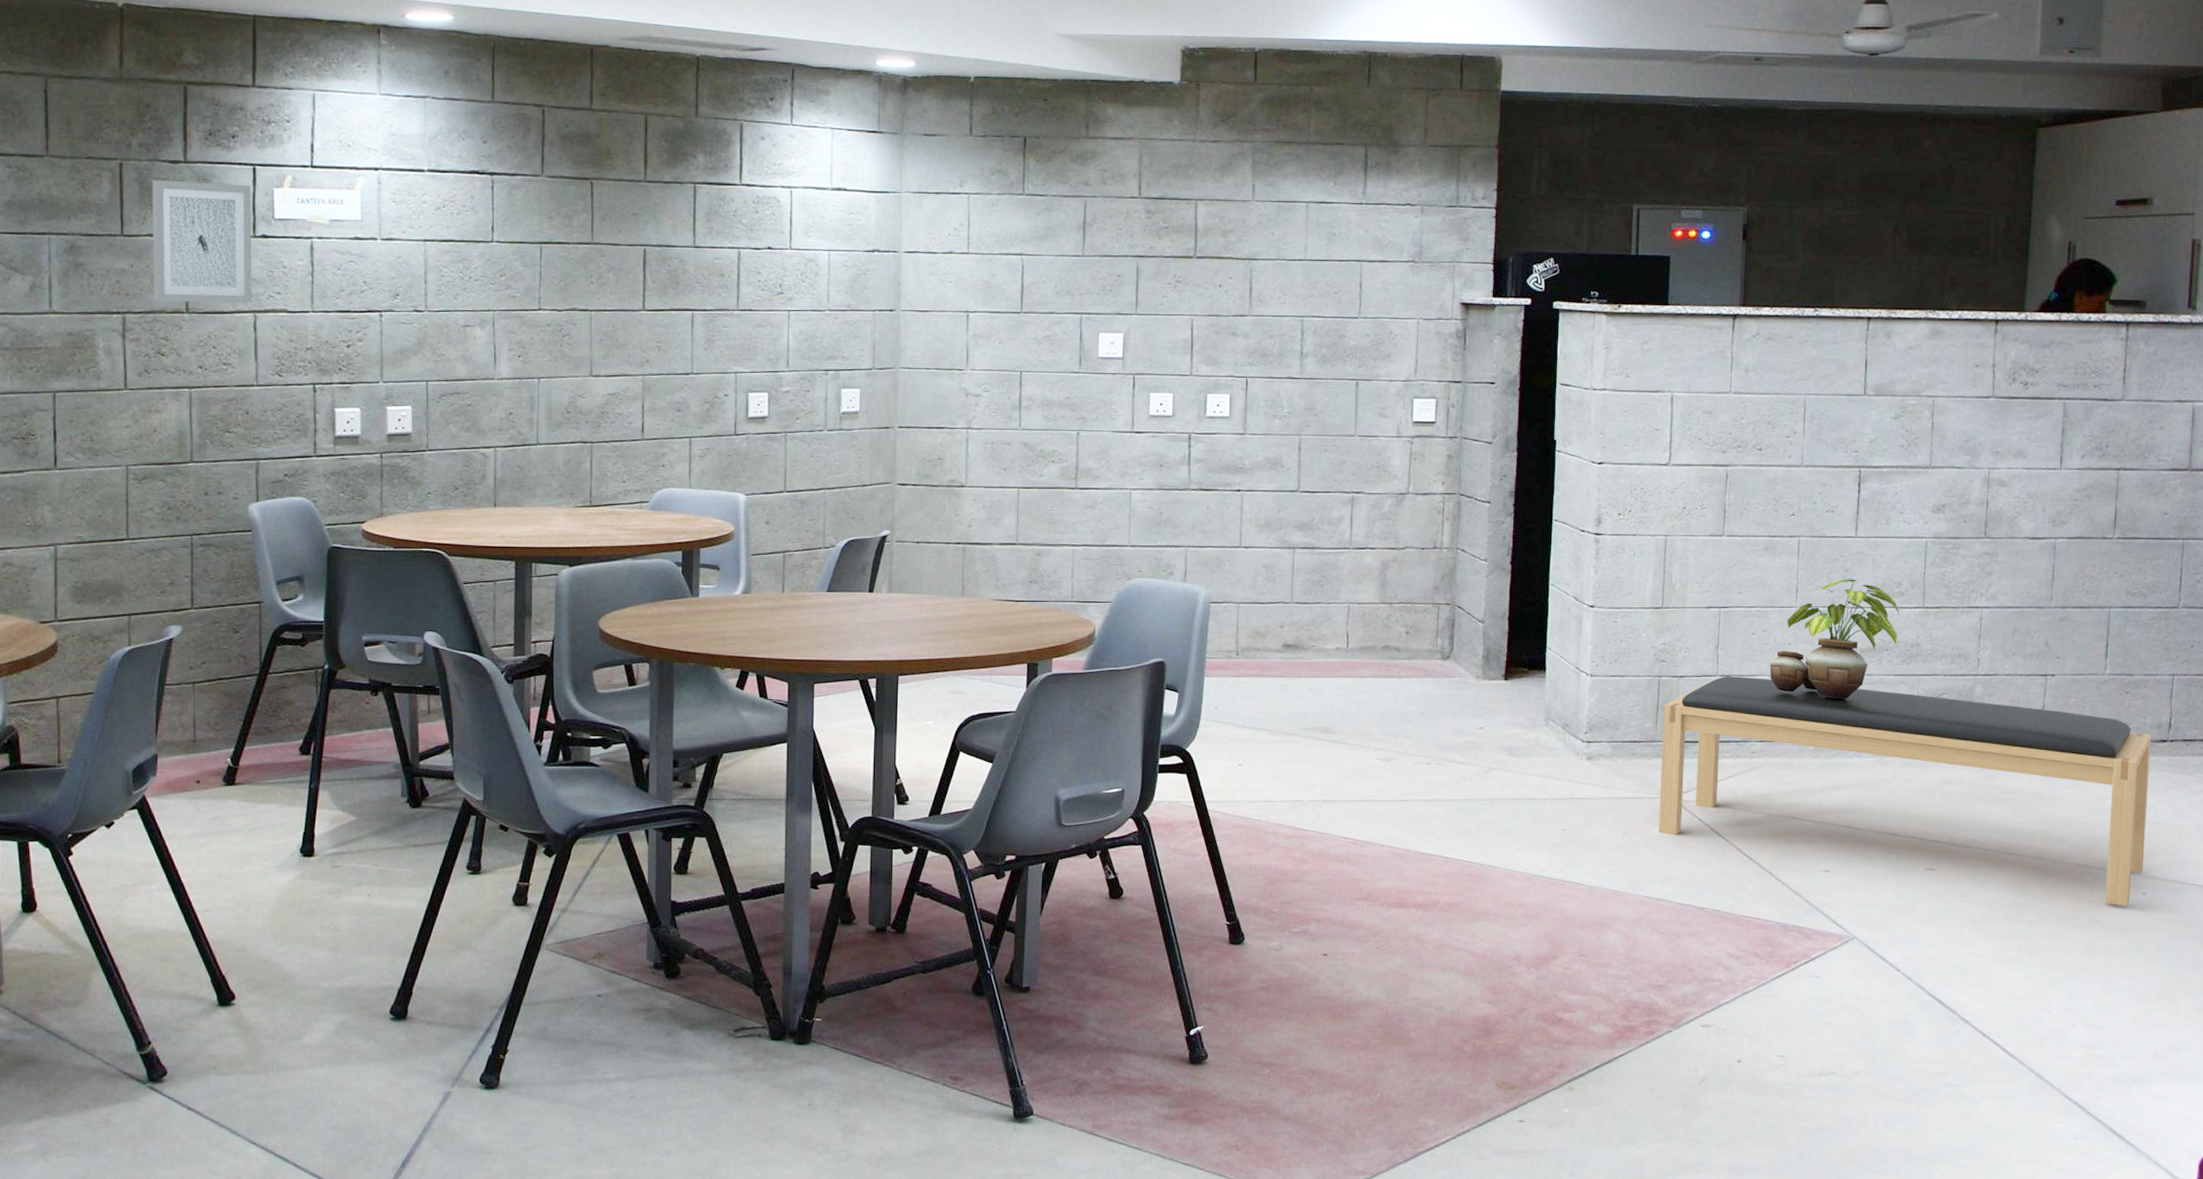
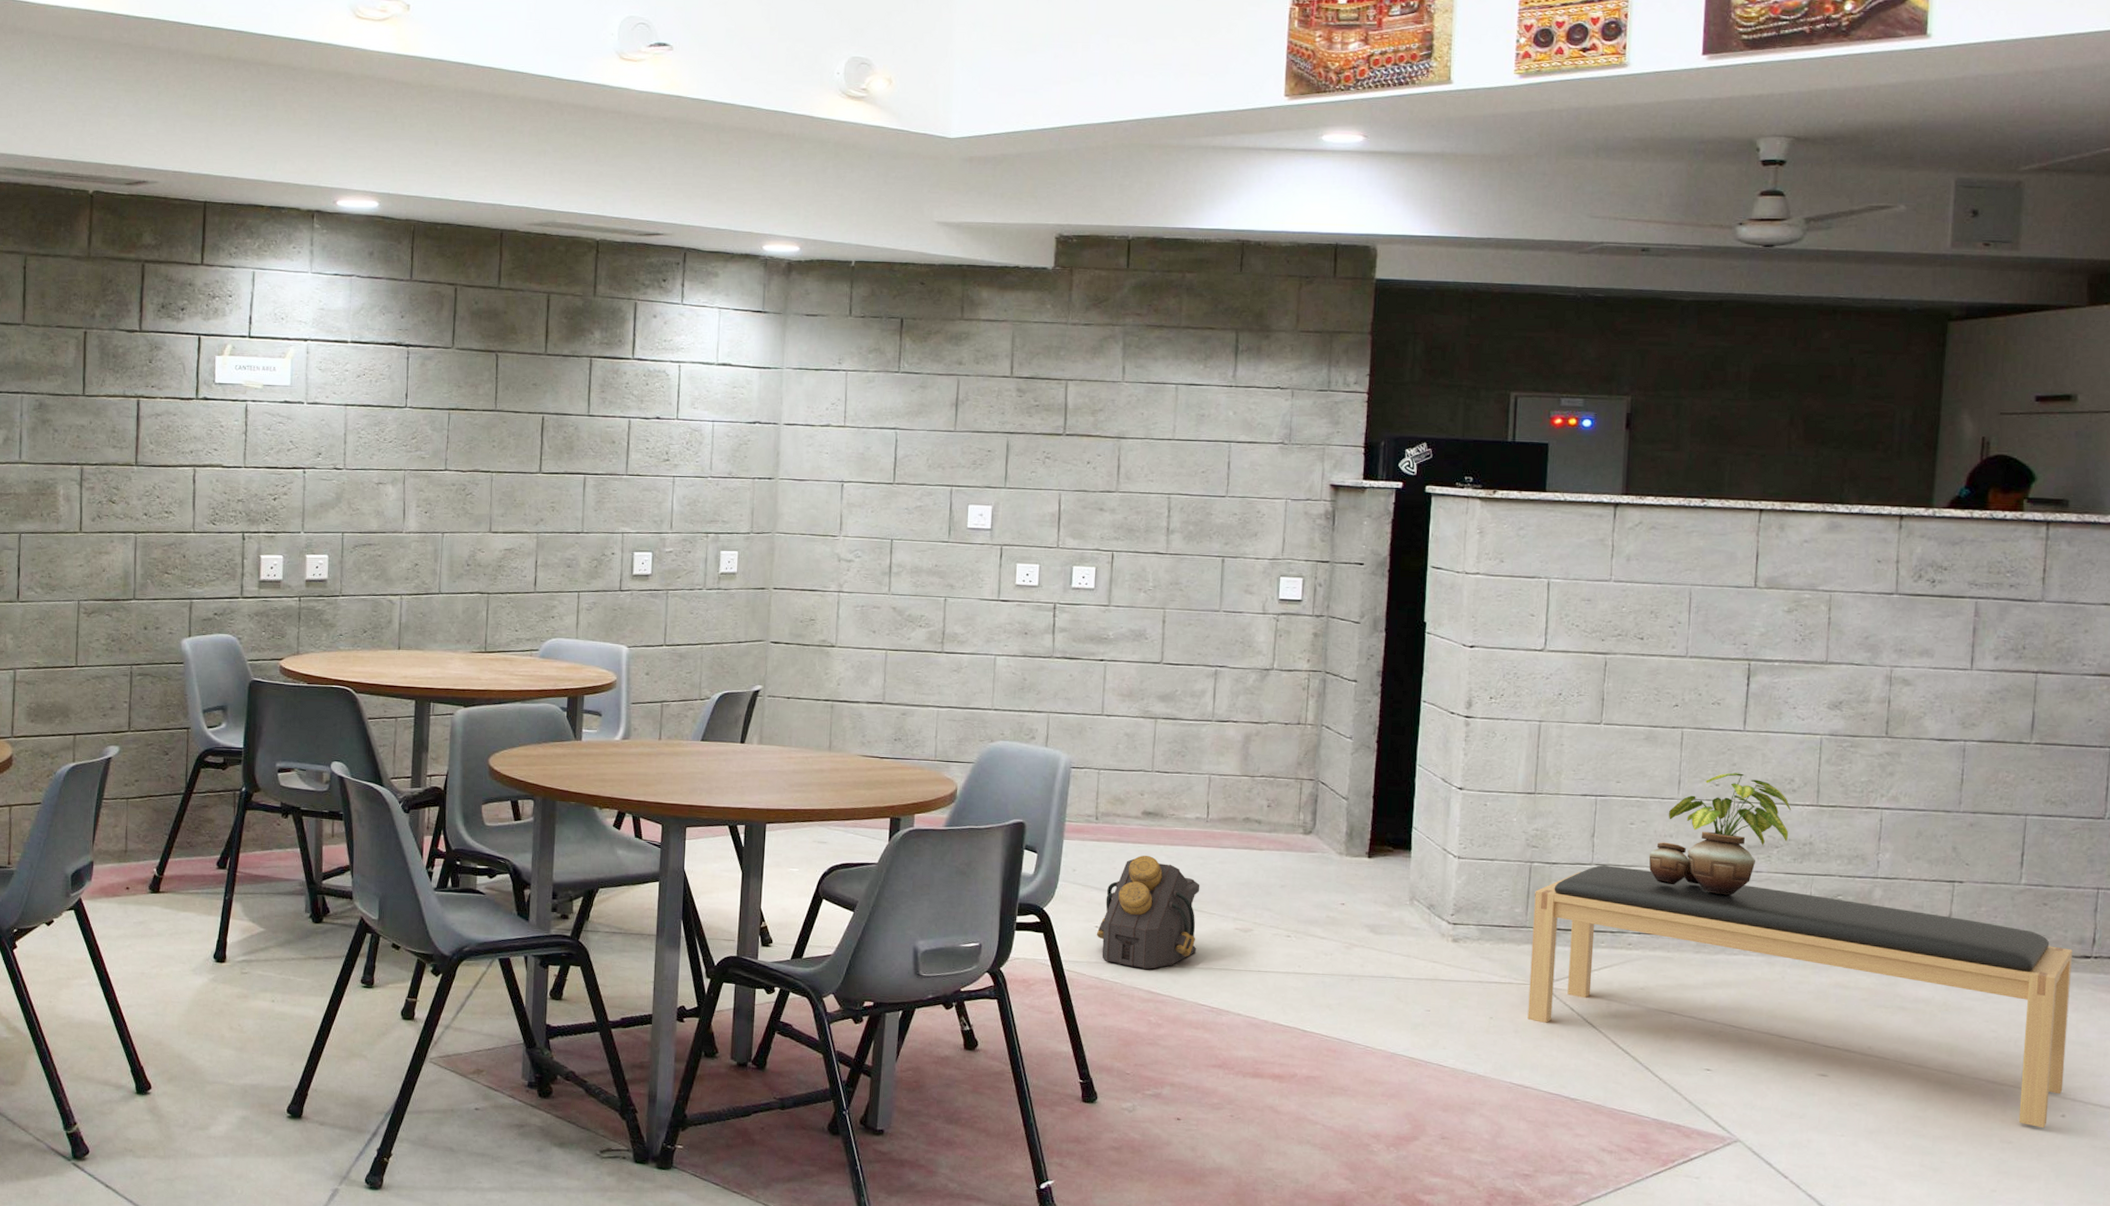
wall art: present [153,180,252,303] -> none [107,346,196,458]
backpack: none [1239,689,1342,805] -> present [1096,855,1200,970]

